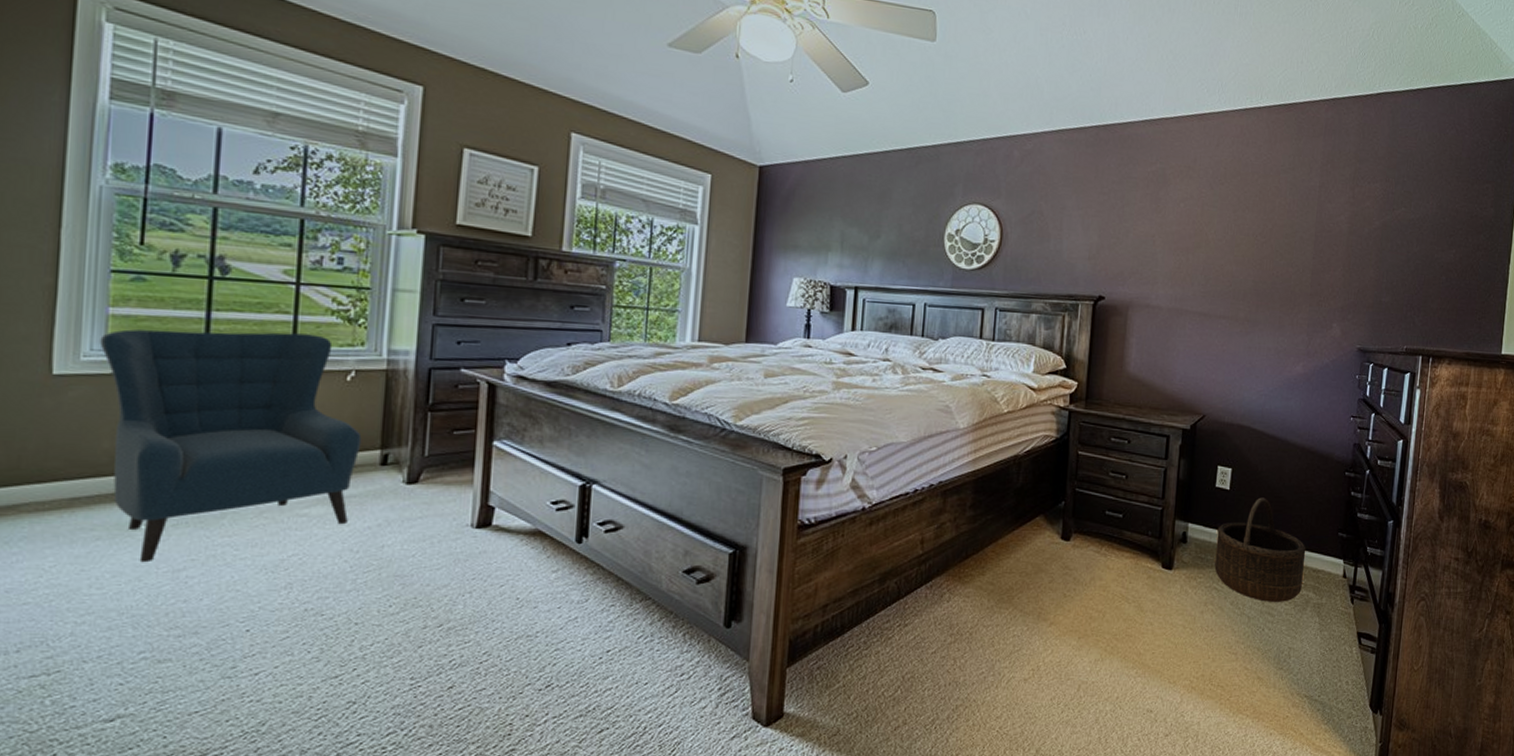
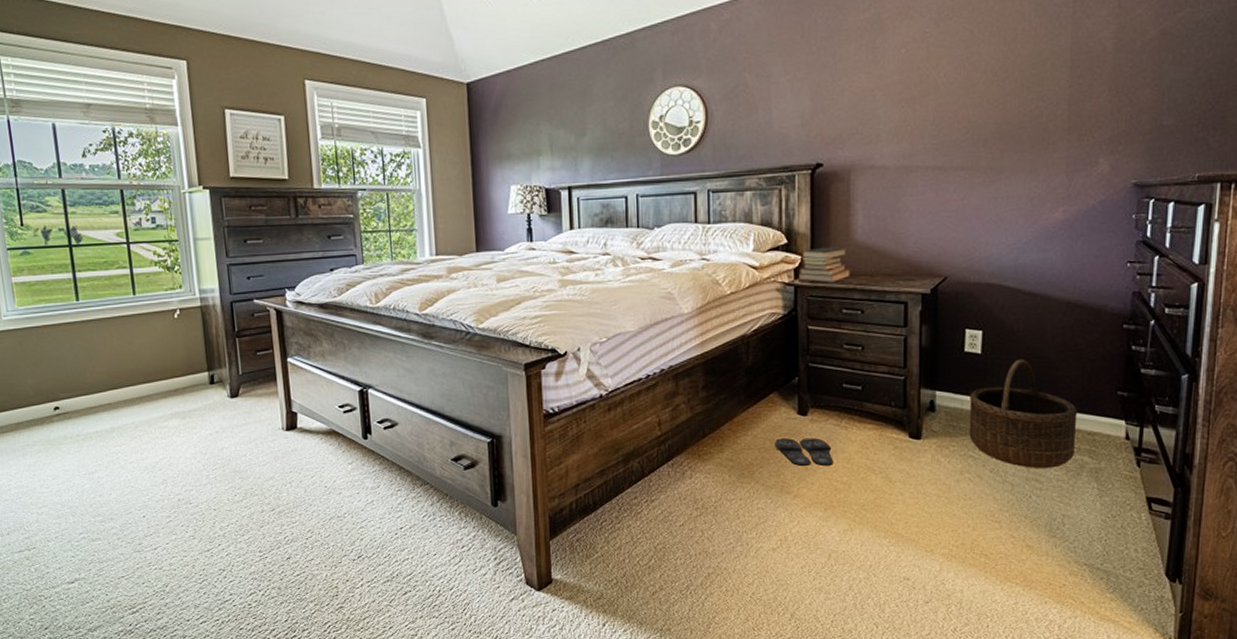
armchair: present [100,329,362,563] -> none [11,283,195,468]
slippers: none [1036,563,1091,594] -> present [775,438,834,467]
books: none [1073,376,1121,411] -> present [798,247,850,283]

